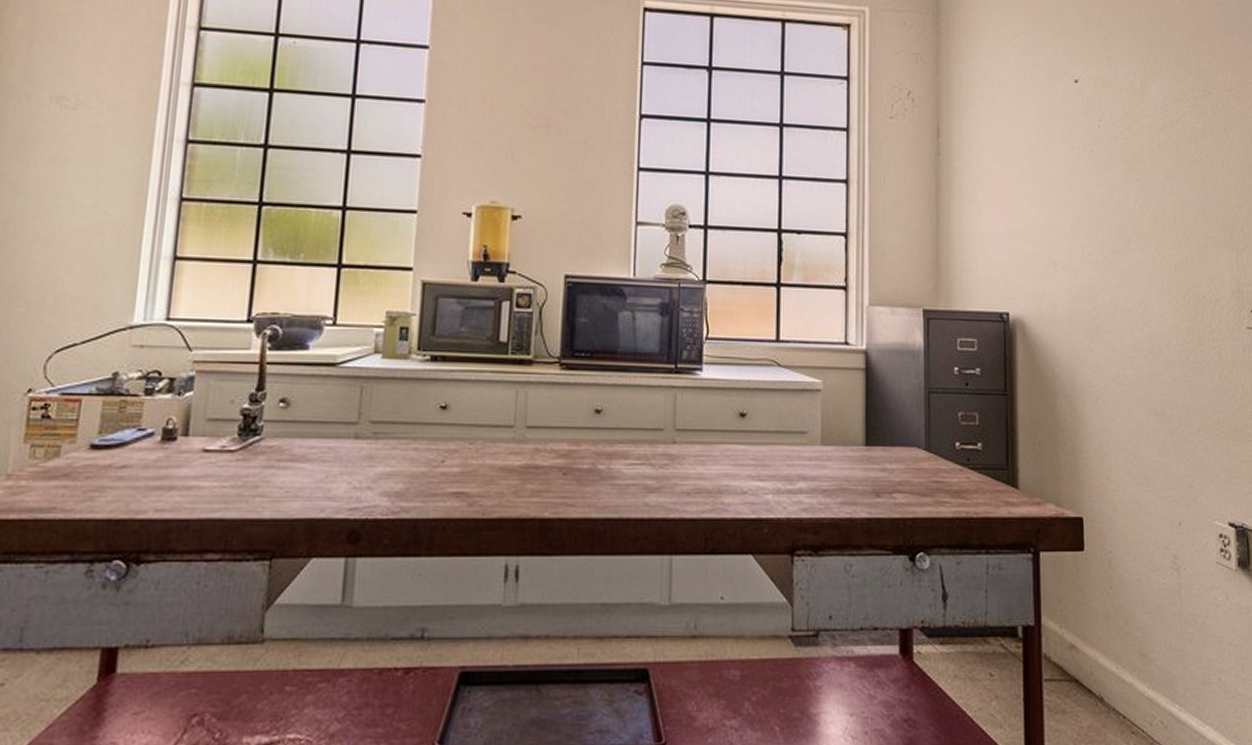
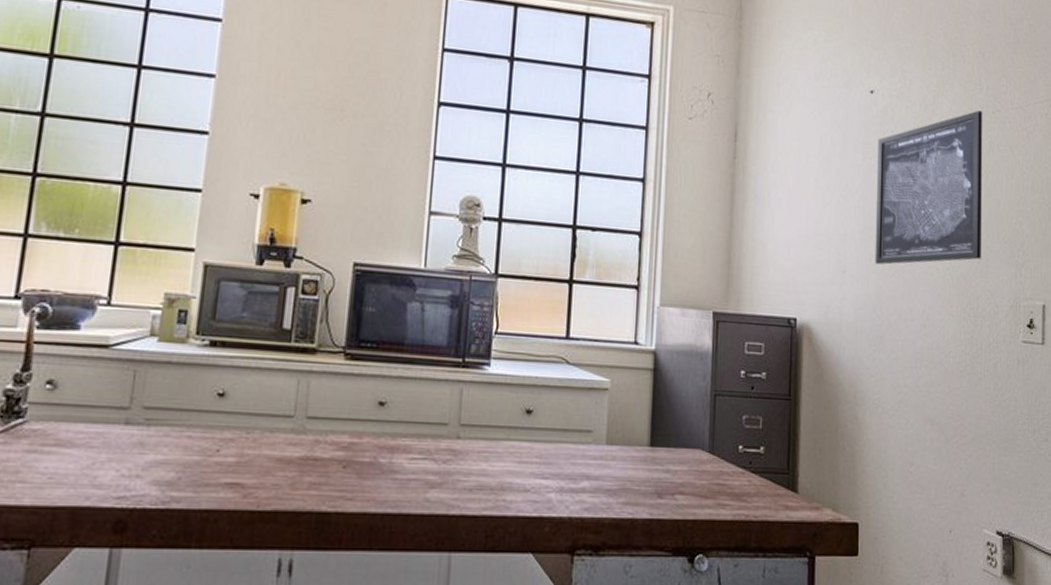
wall art: none [1085,94,1199,255] -> present [875,110,983,265]

